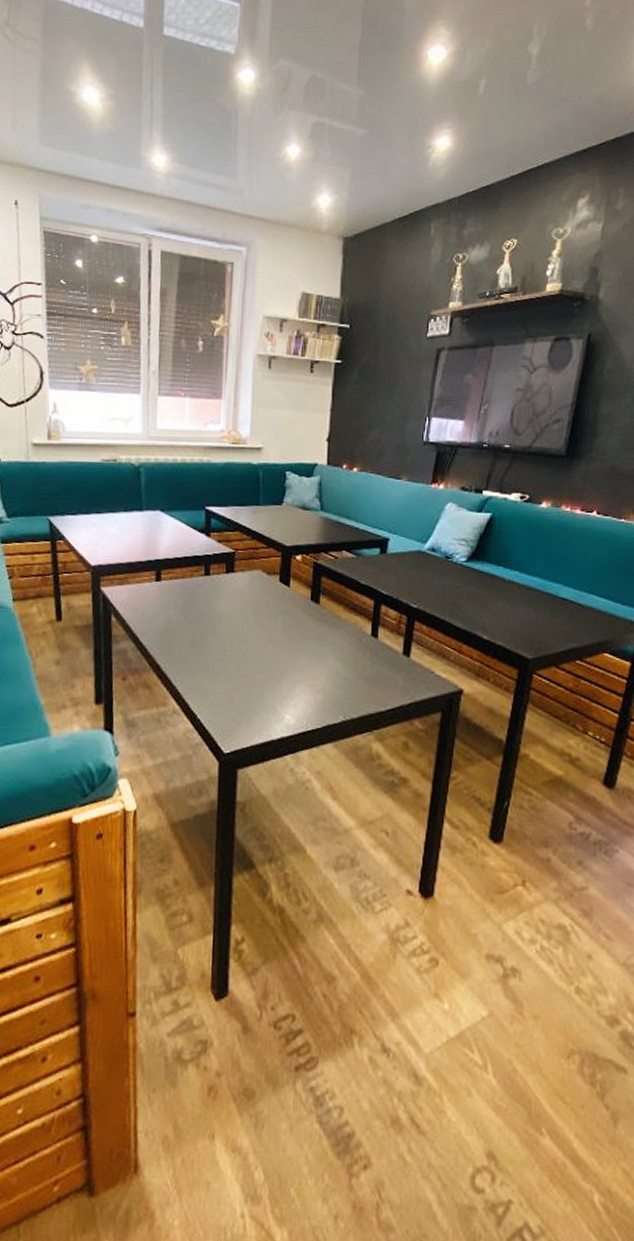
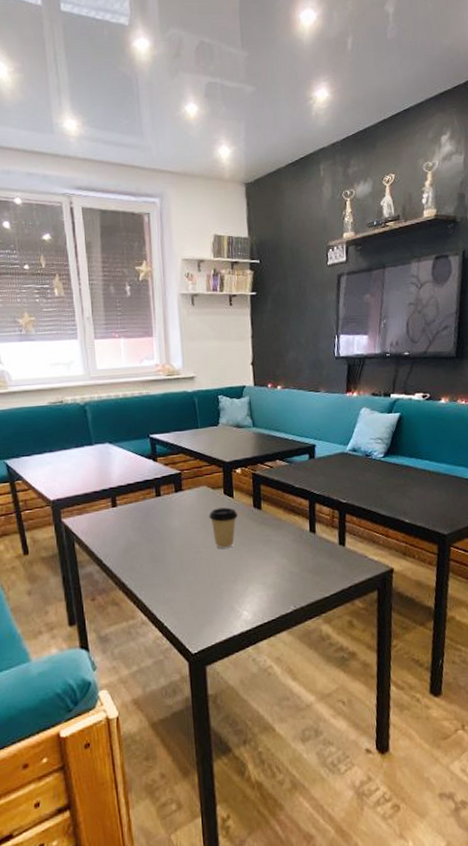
coffee cup: none [260,596,292,643] -> present [209,507,238,550]

